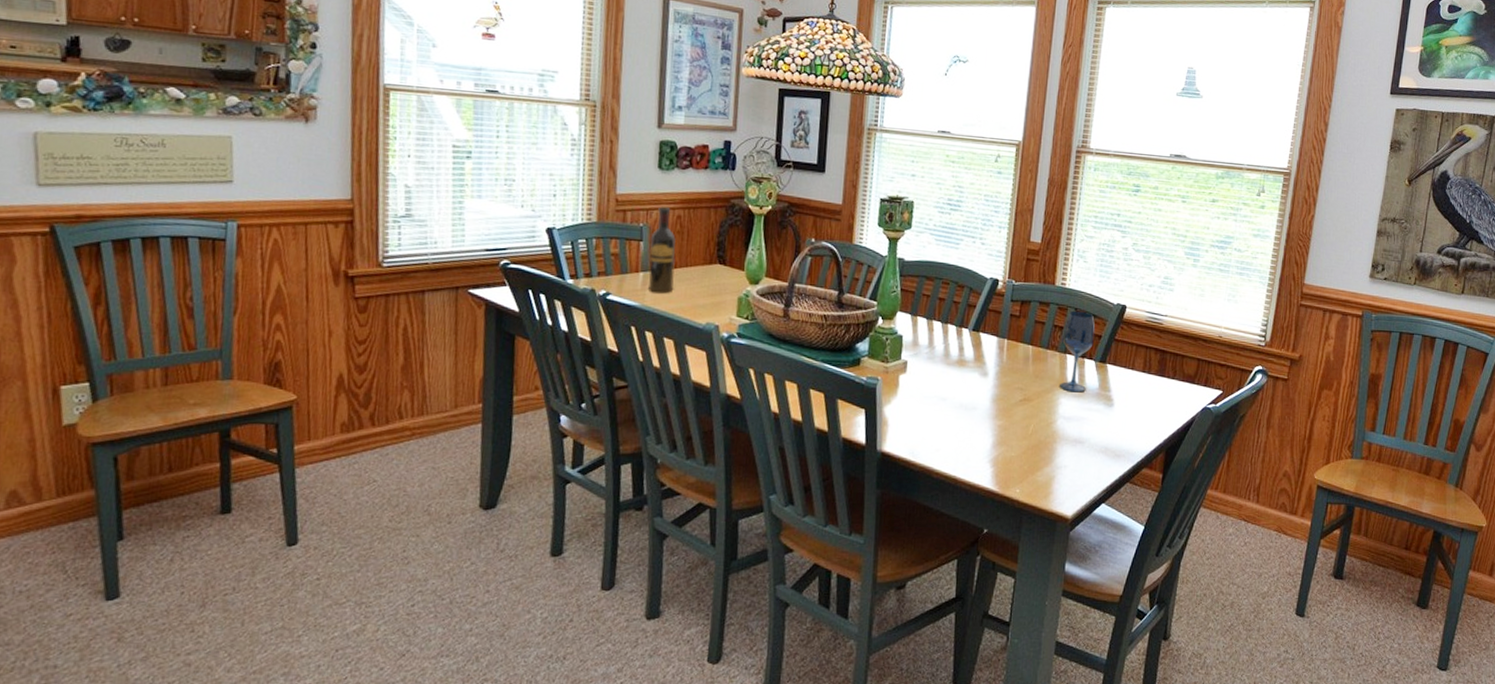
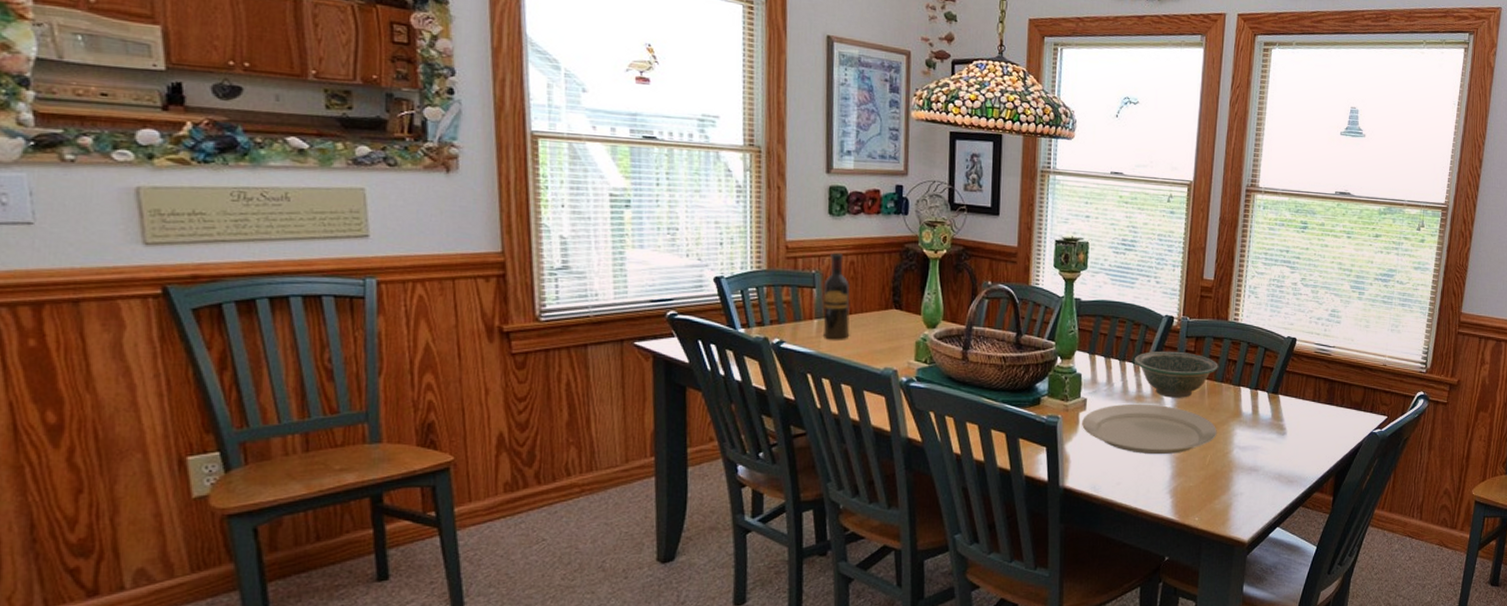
plate: none [902,367,1041,421] -> present [1082,403,1217,454]
bowl: none [956,314,1044,364] -> present [1133,351,1218,398]
wineglass: present [1060,310,1096,393] -> none [1234,345,1268,423]

